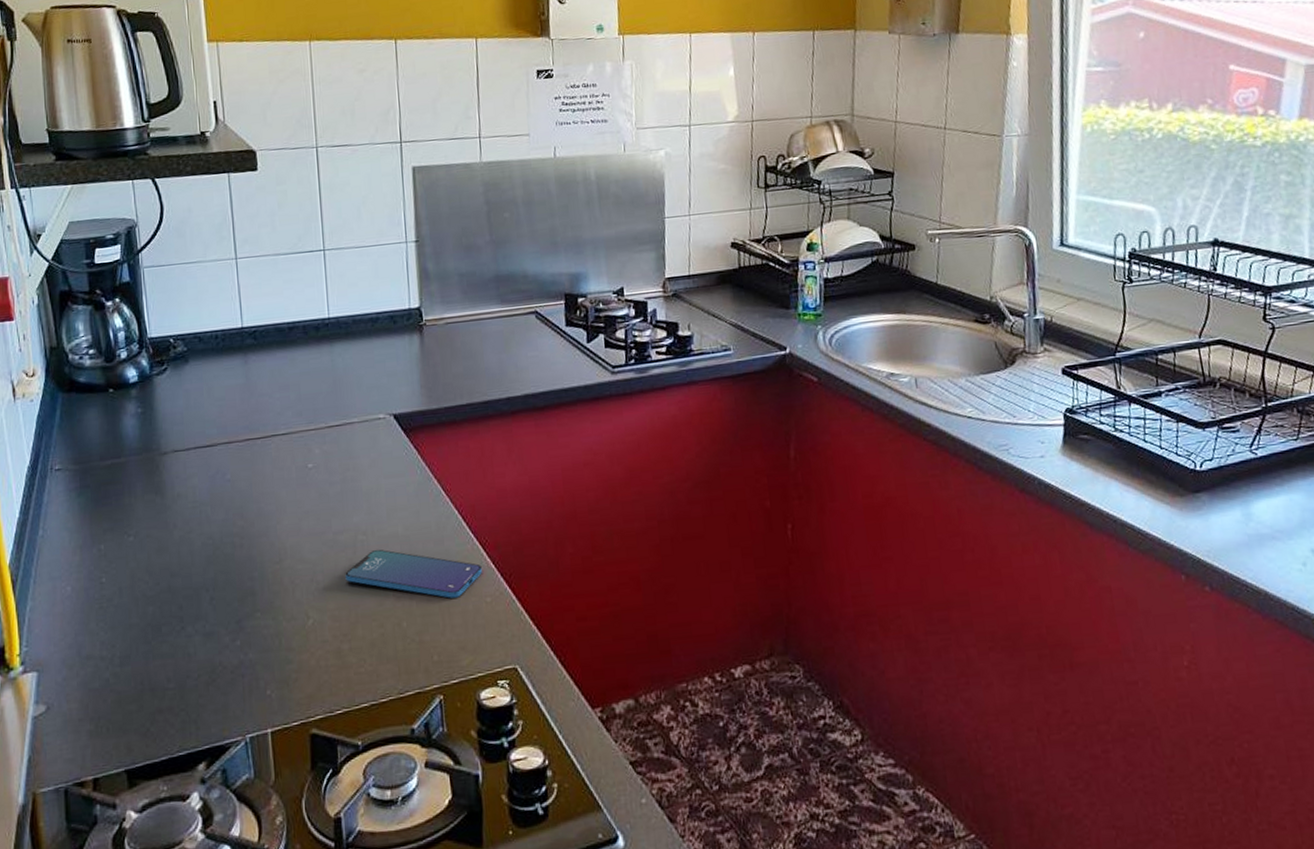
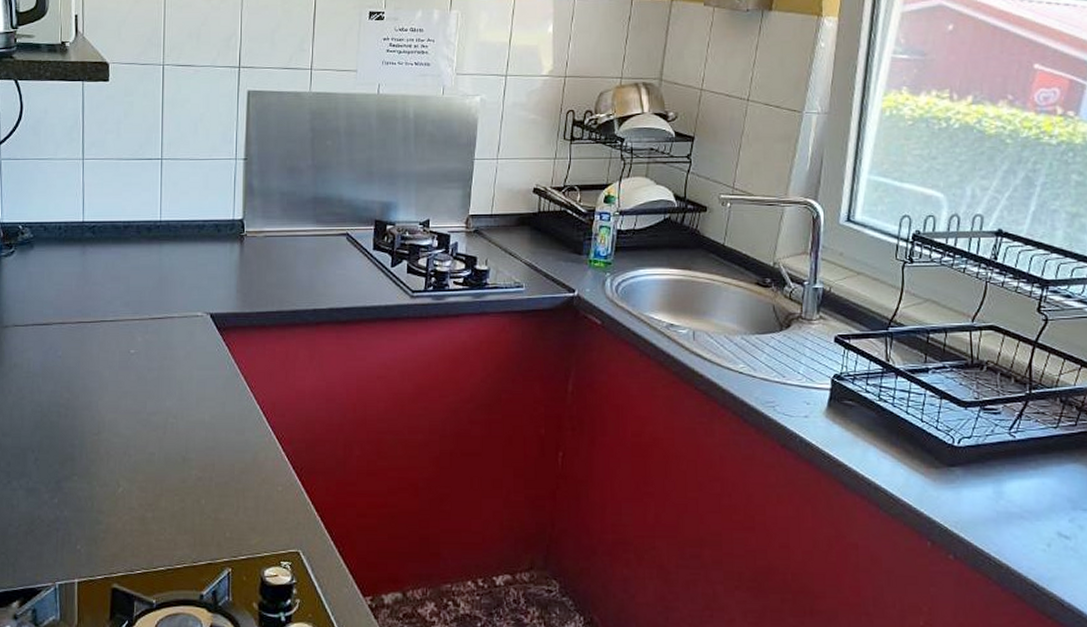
smartphone: present [345,549,482,599] -> none [154,432,276,484]

